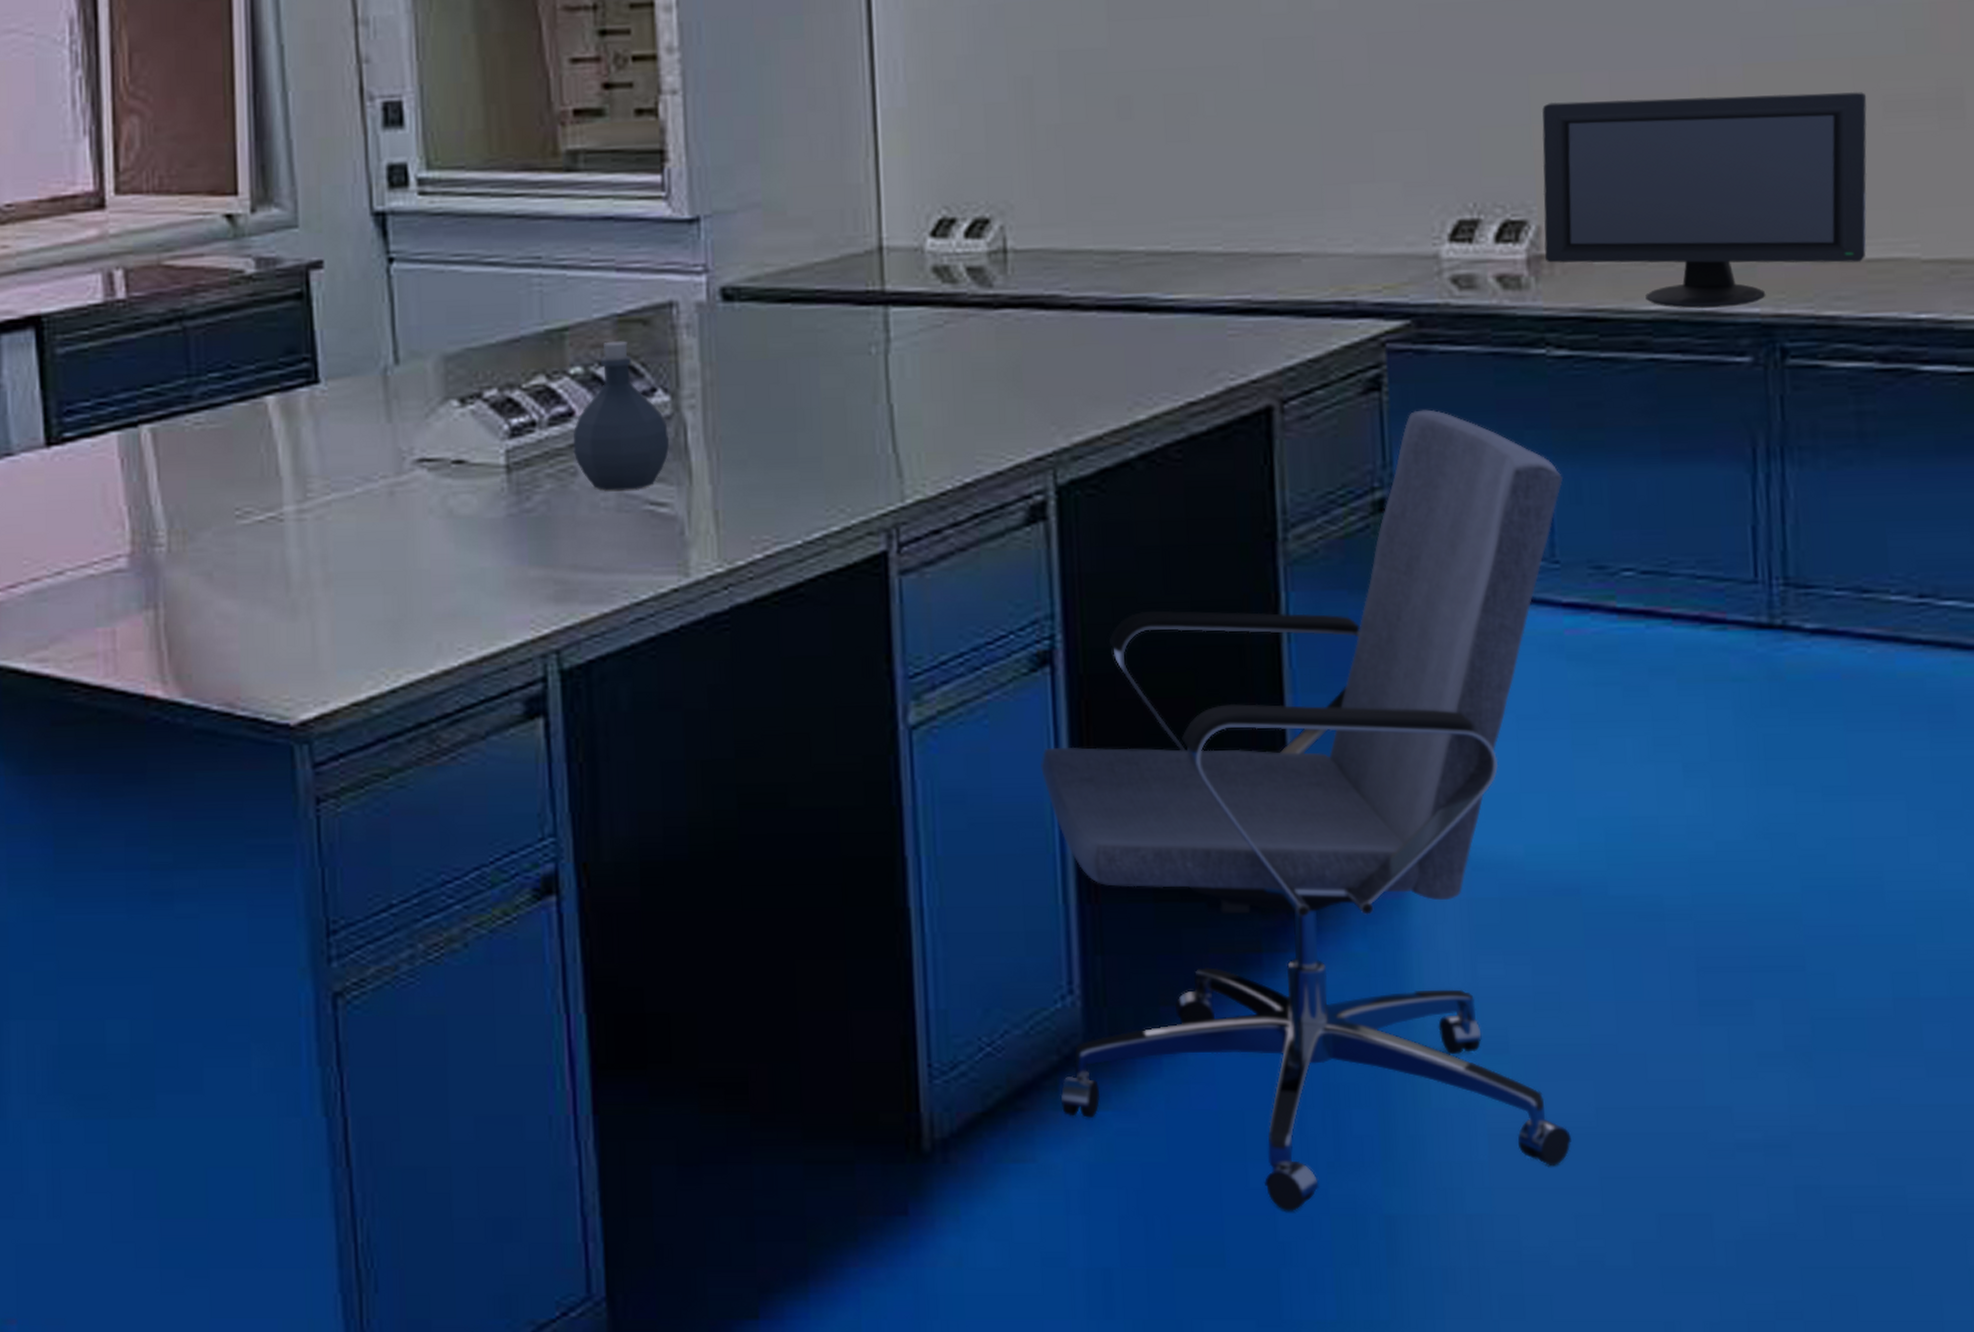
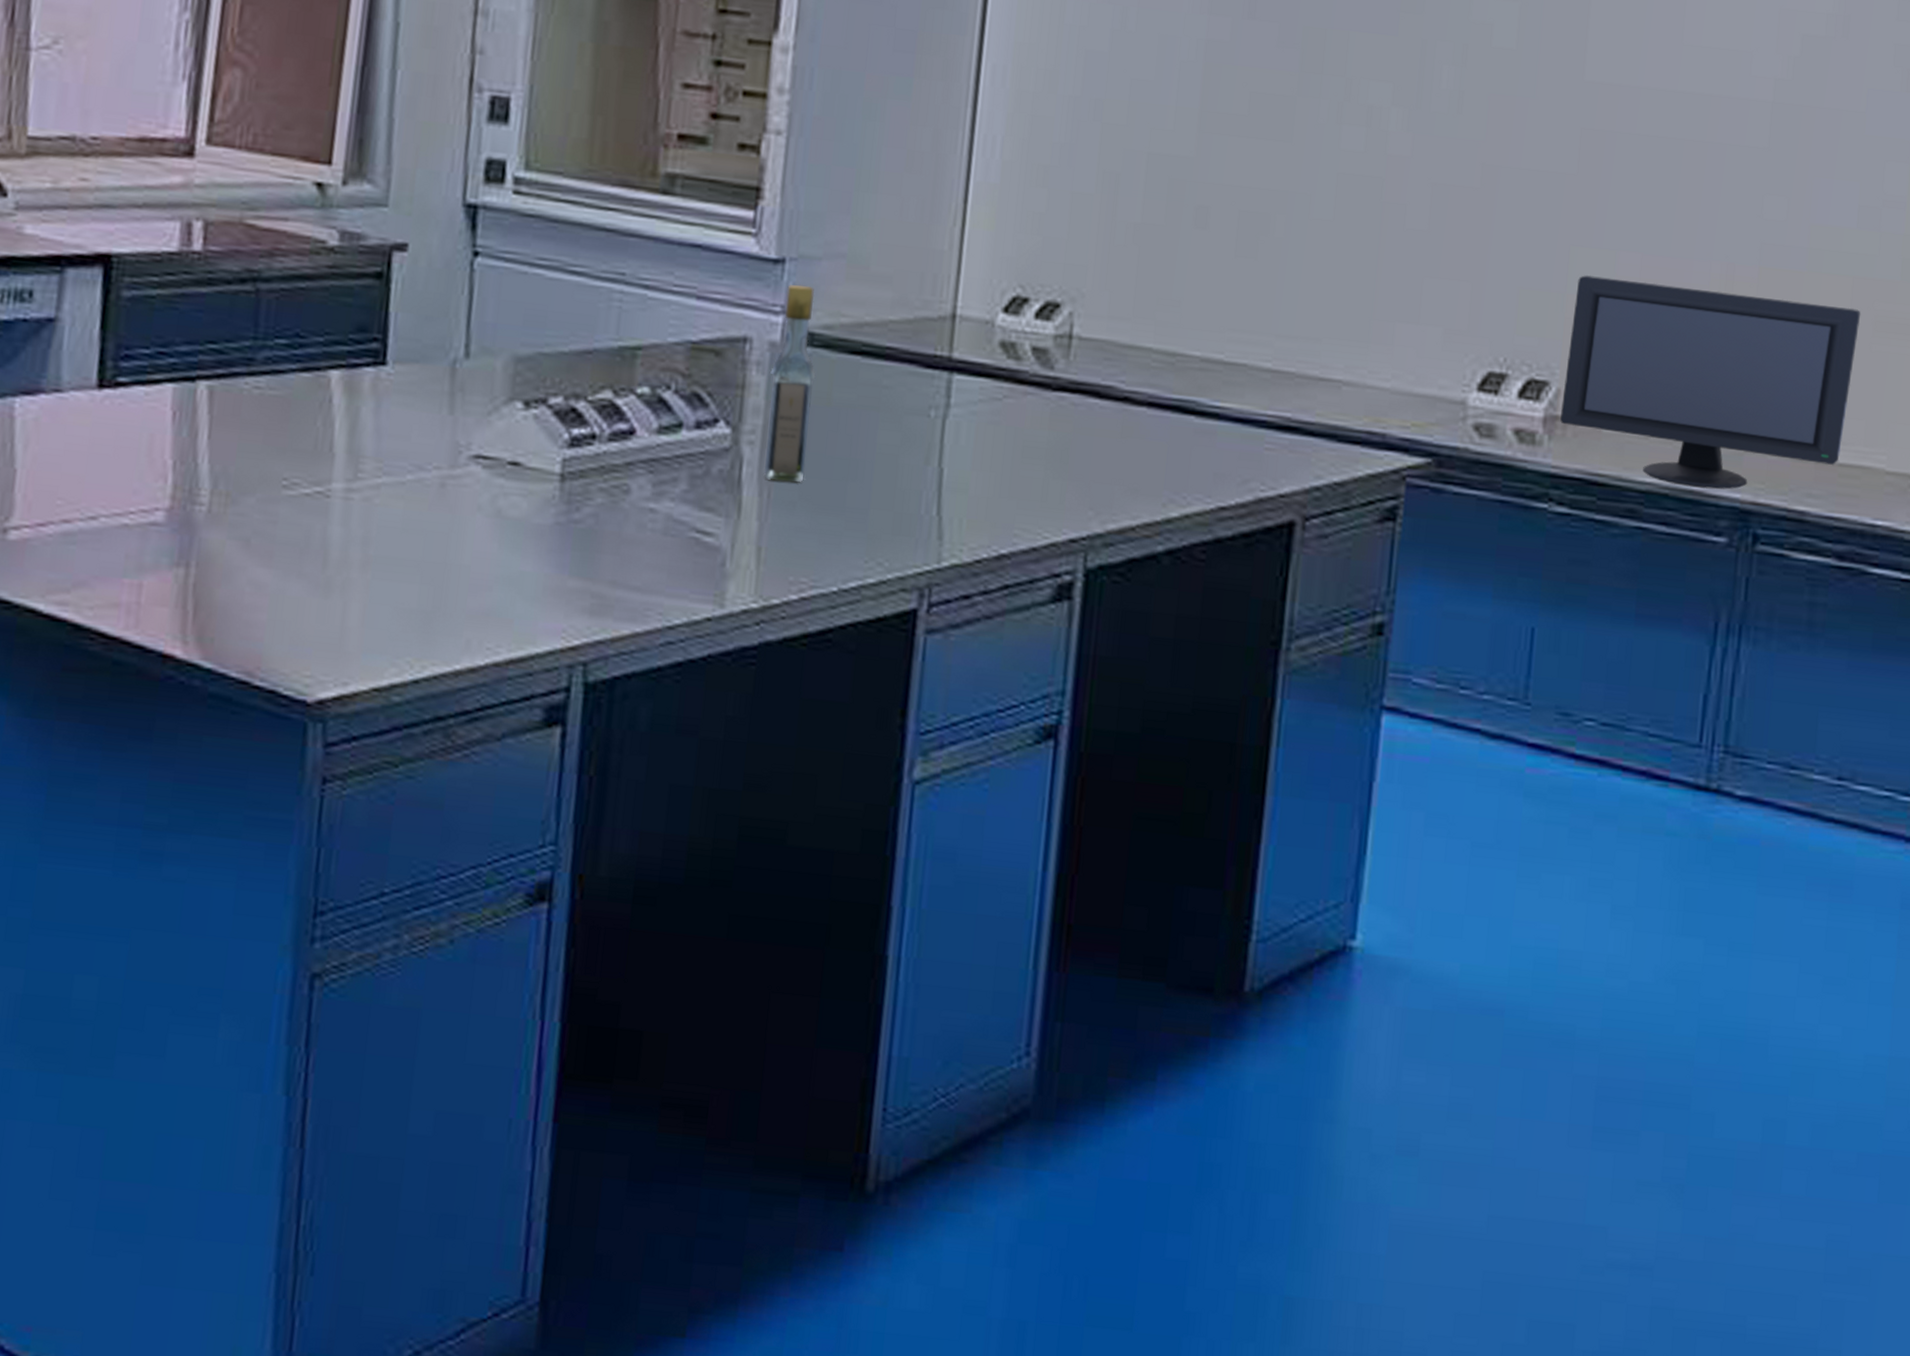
flask: present [573,341,670,490] -> none [629,367,725,516]
bottle: none [701,240,751,441] -> present [764,284,816,482]
office chair: present [1041,409,1571,1211] -> none [1003,544,1545,1284]

